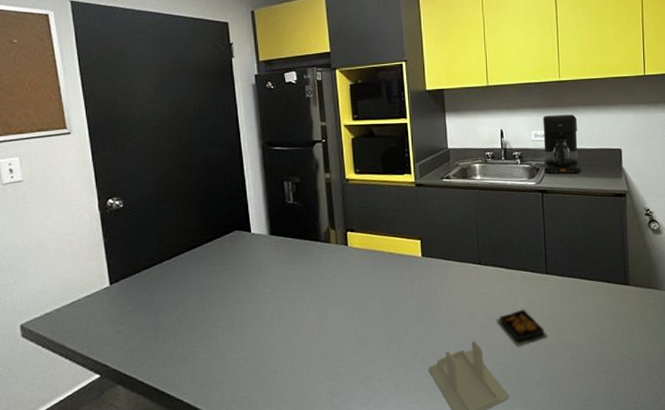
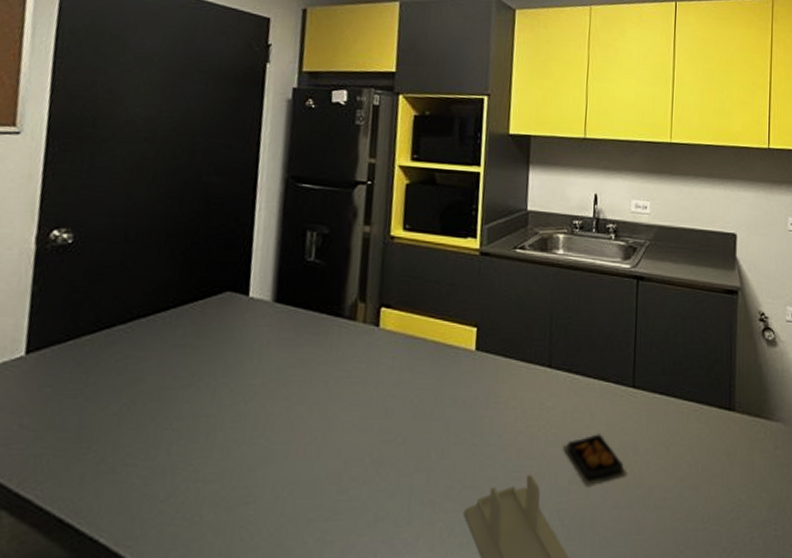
coffee maker: present [543,114,581,174] -> none [642,183,687,260]

